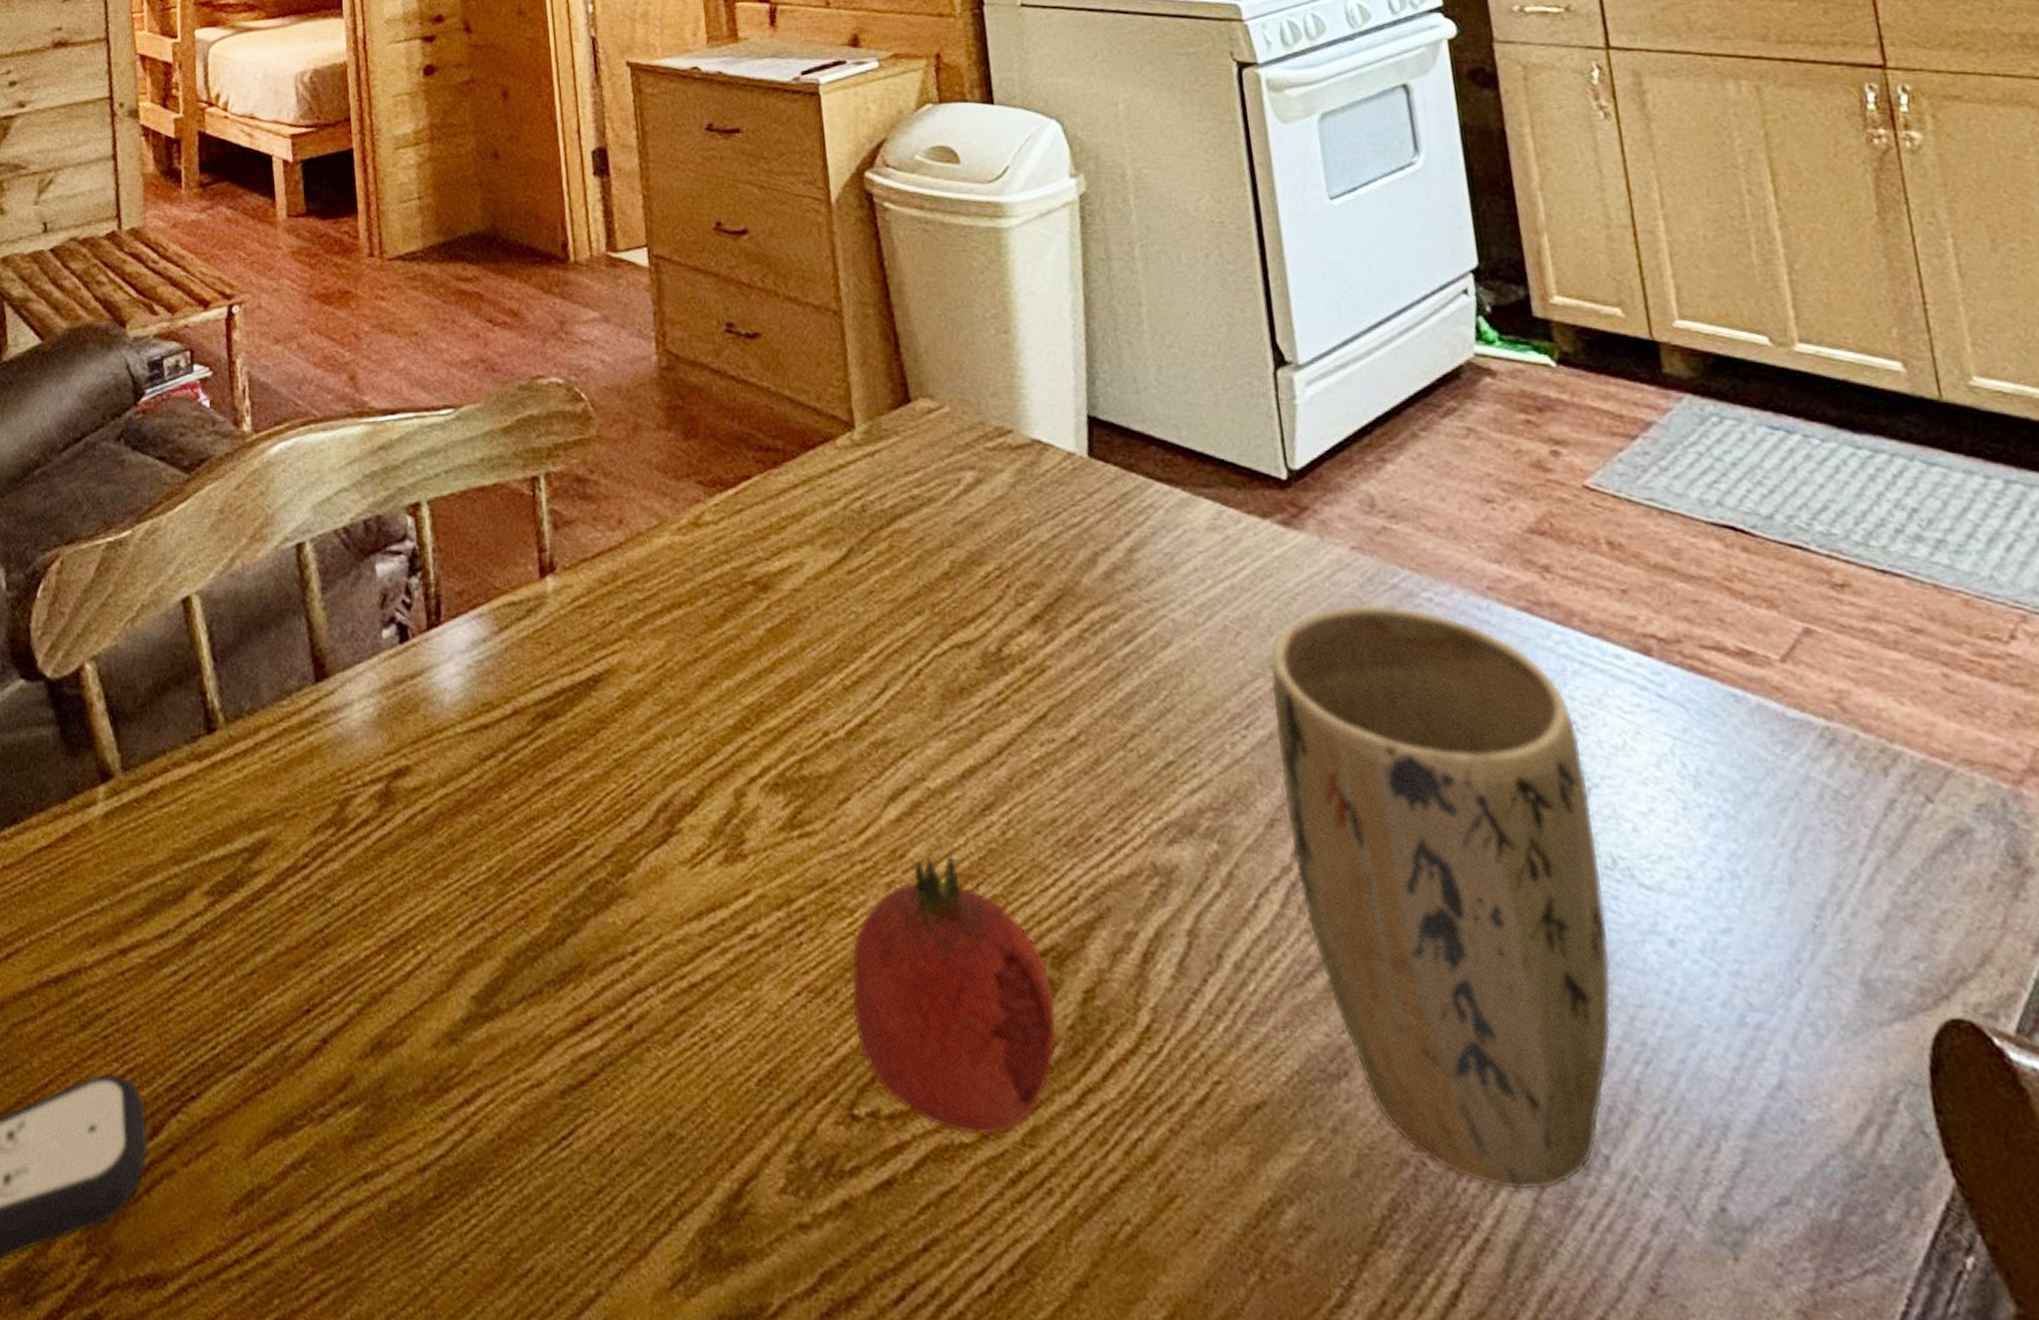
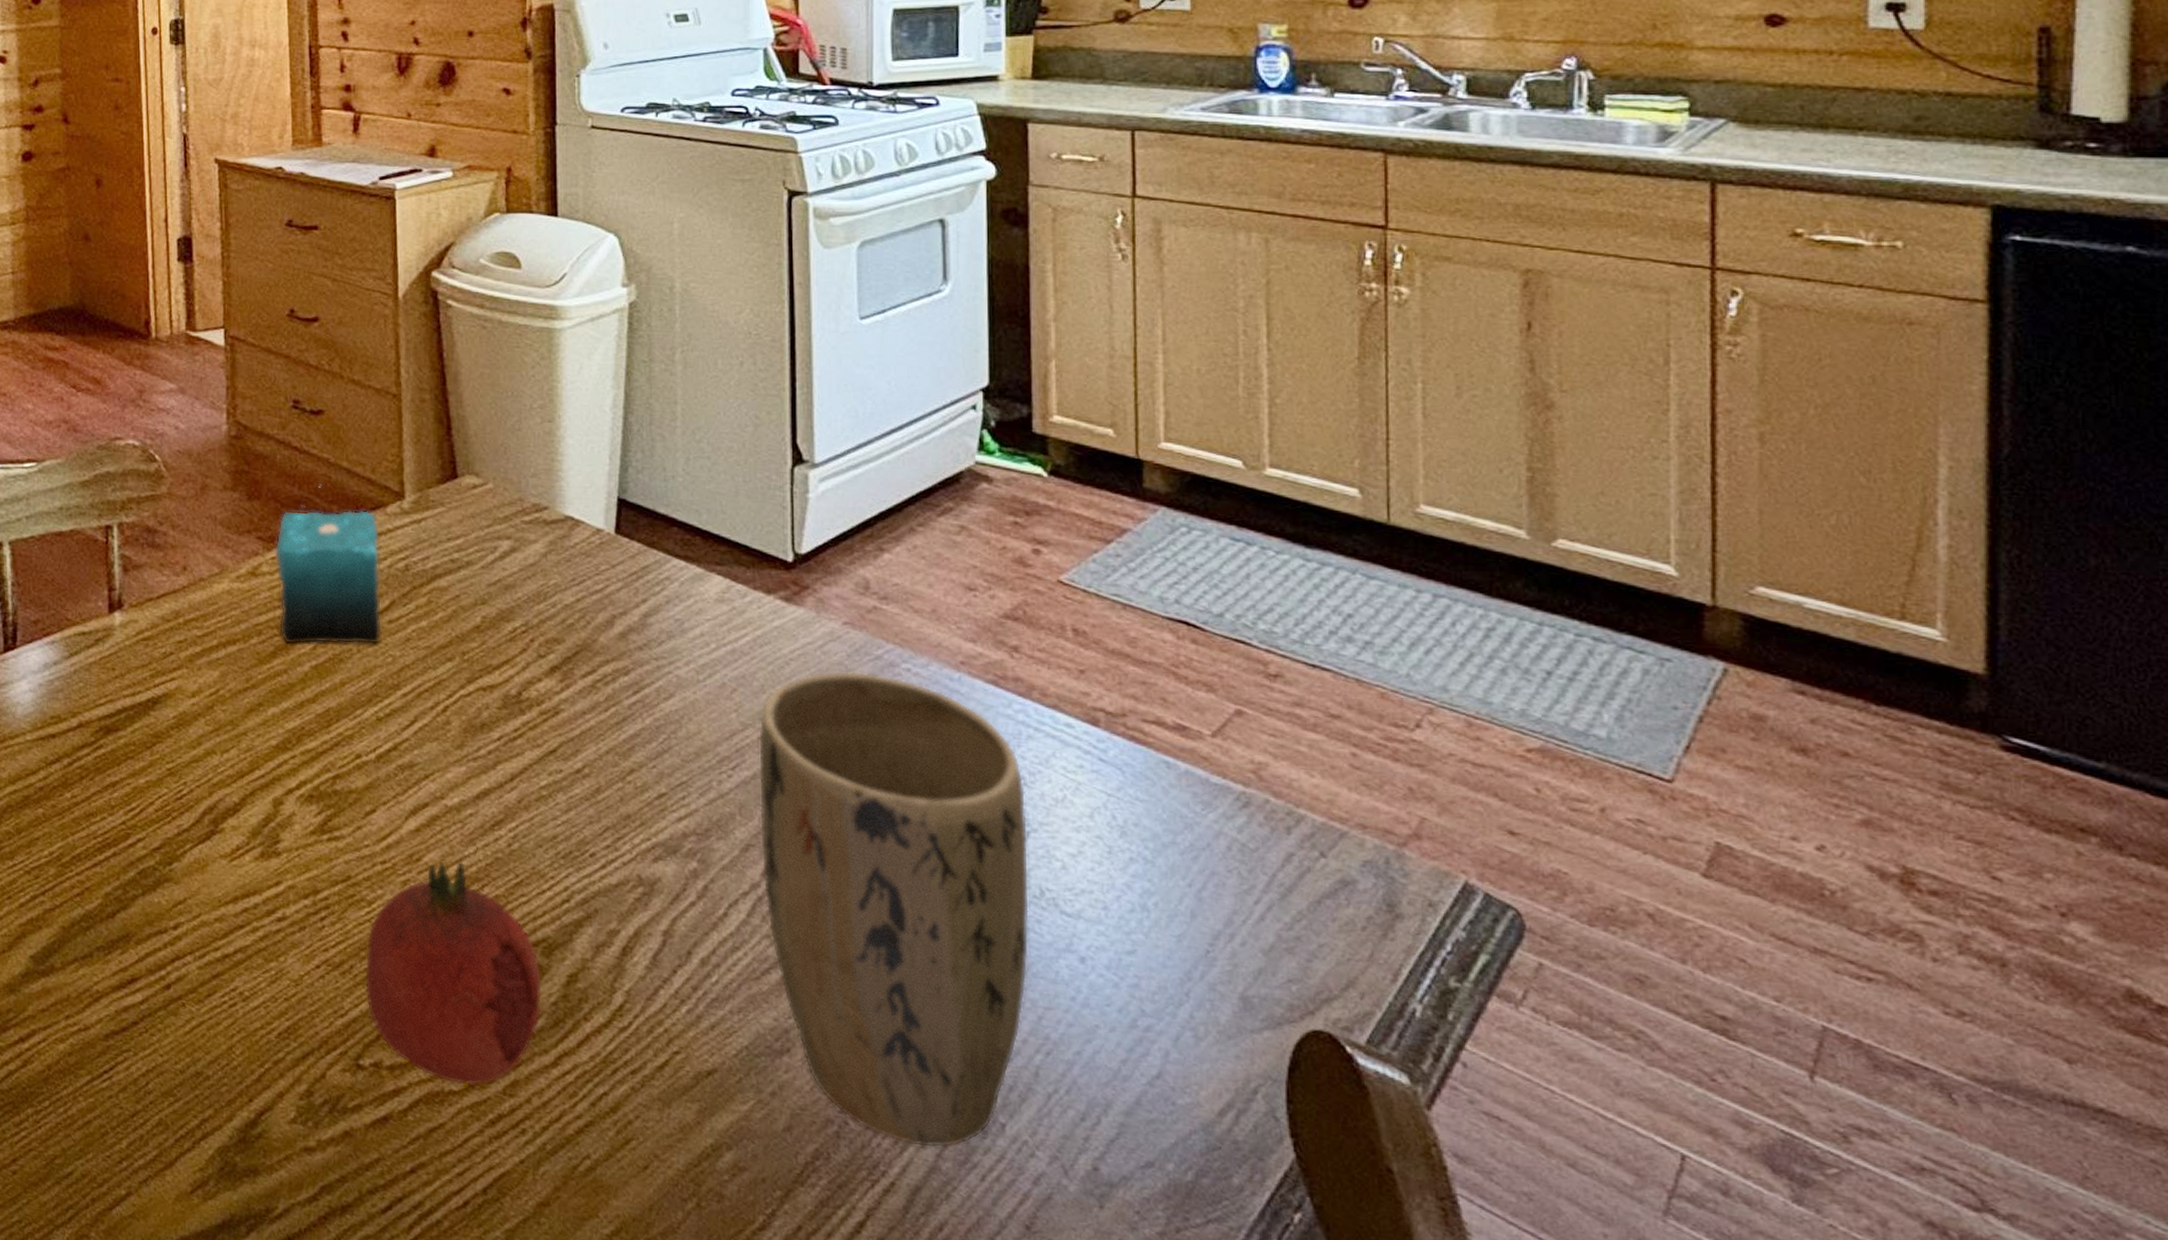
candle: none [716,417,842,605] -> present [274,484,381,645]

